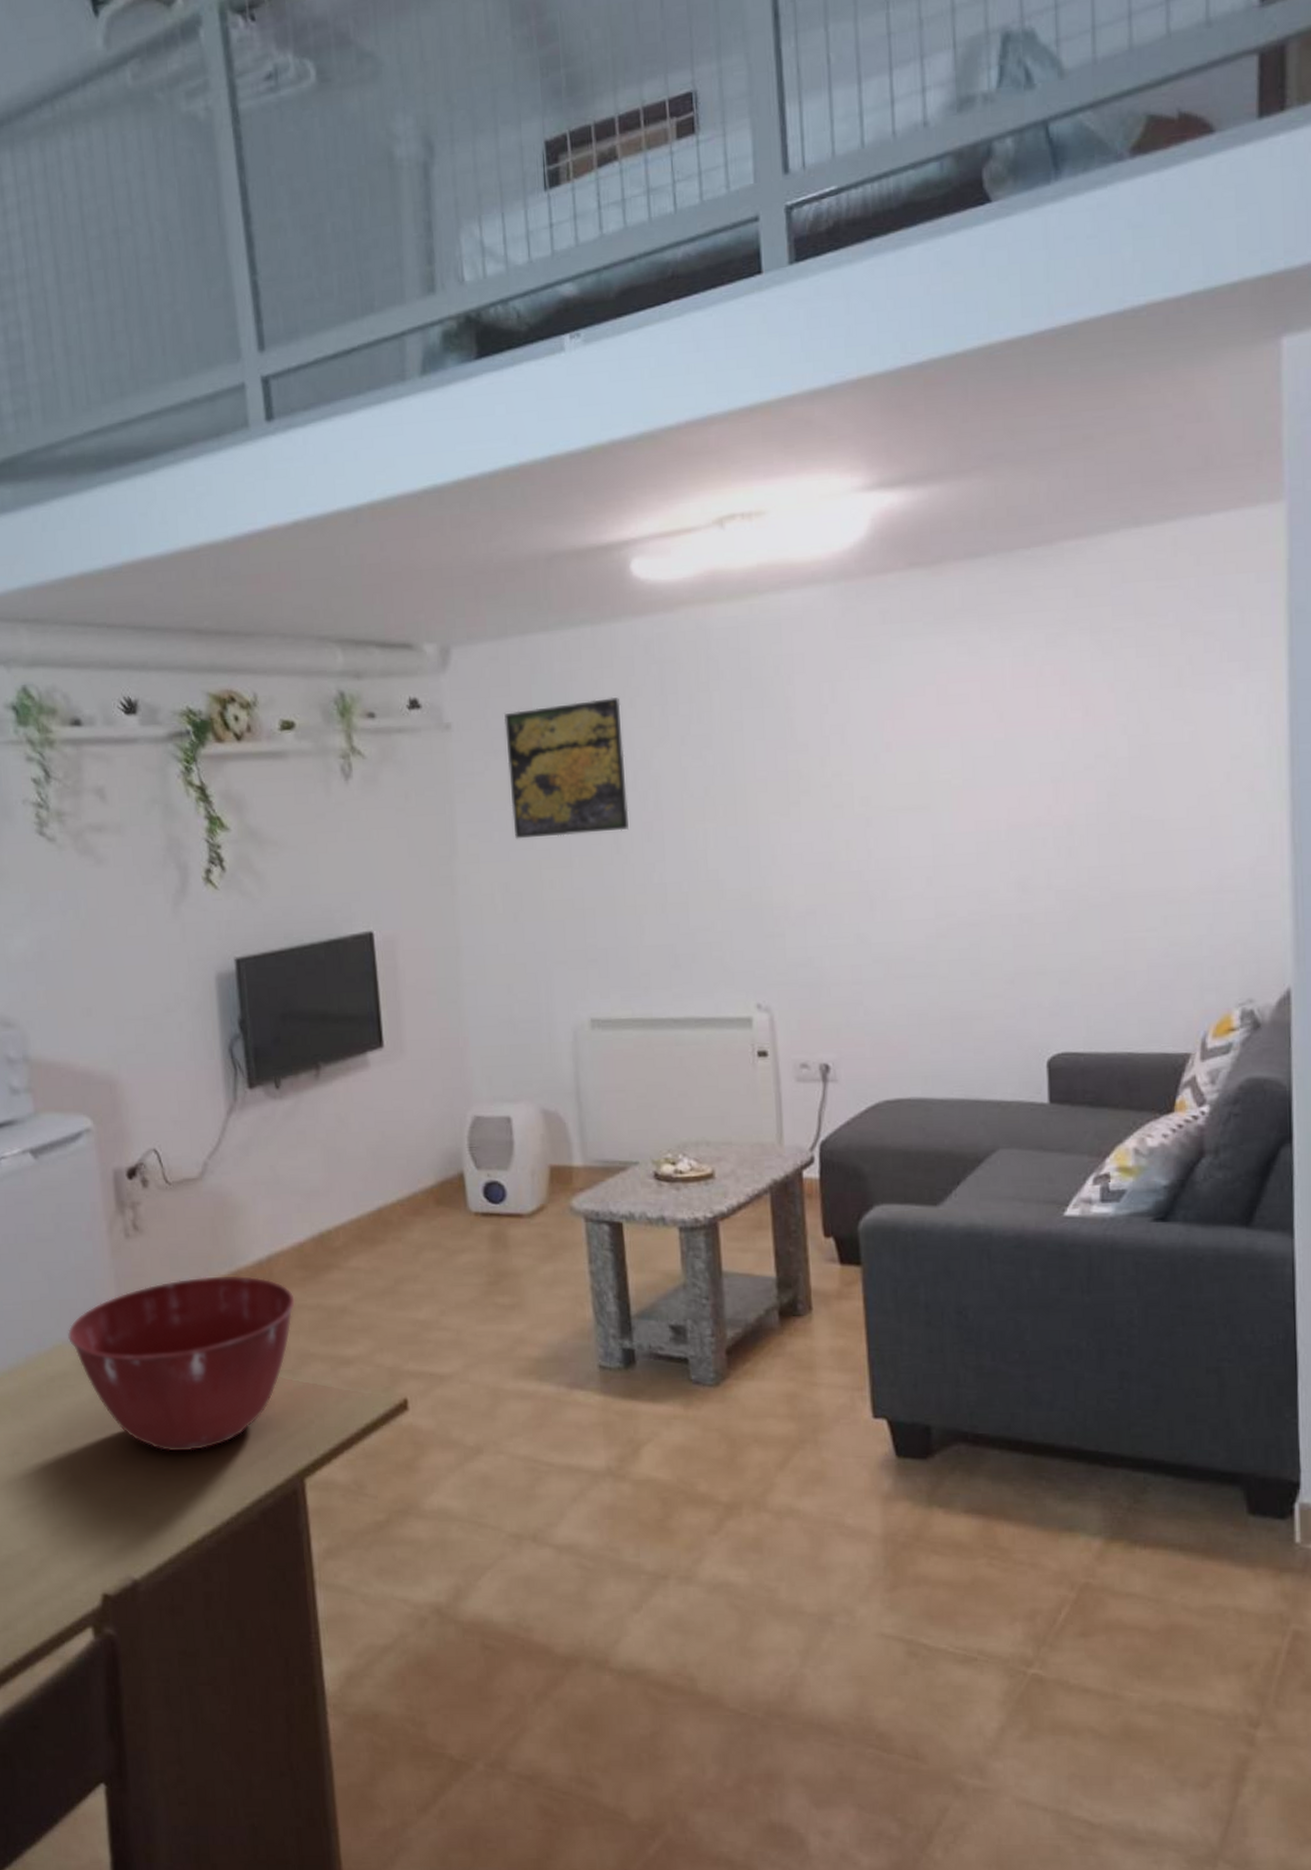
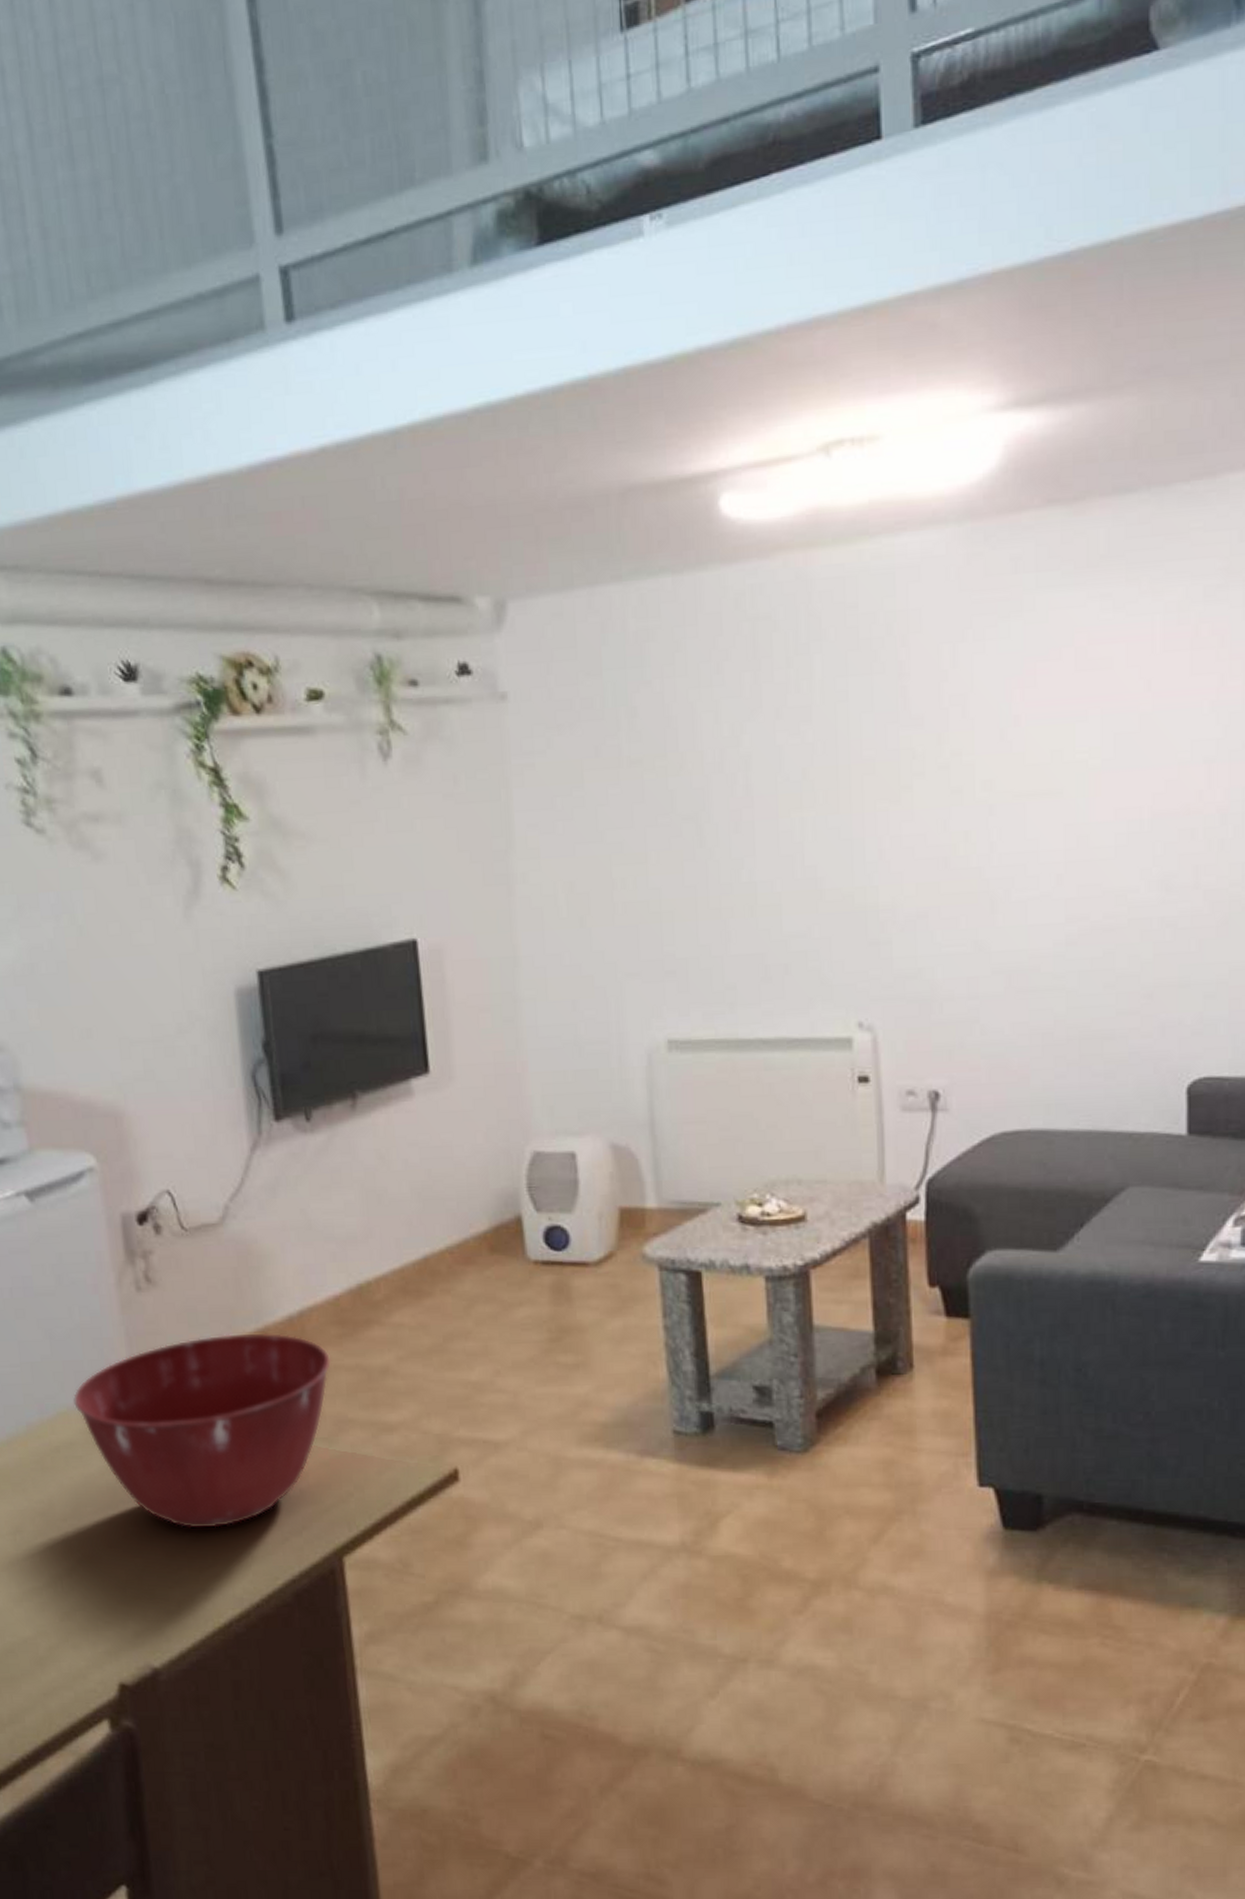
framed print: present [504,697,629,839] -> none [570,661,714,830]

